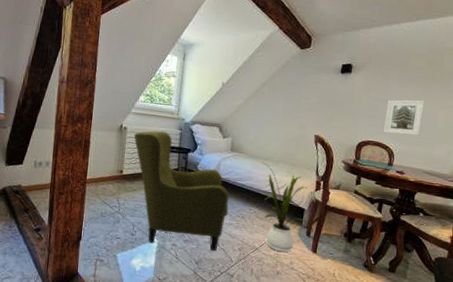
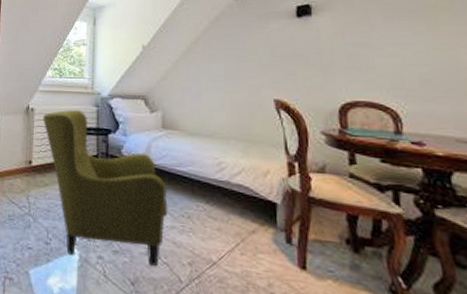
house plant: present [261,162,309,253] -> none [204,140,287,270]
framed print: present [384,99,425,136] -> none [374,39,435,90]

